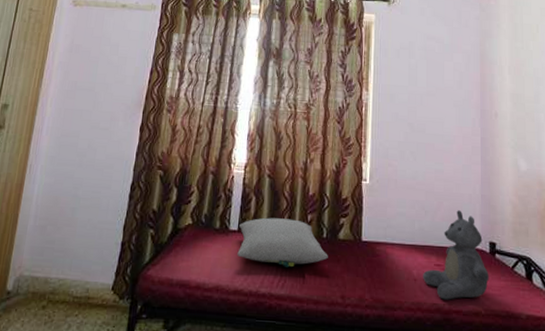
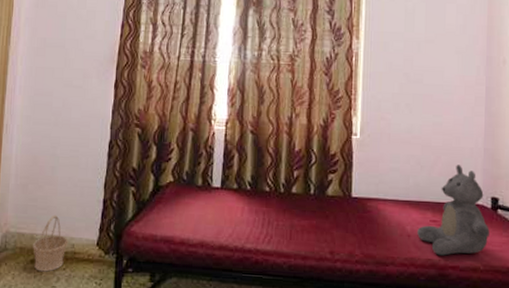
basket: none [45,257,83,319] -> present [33,215,69,272]
pillow: present [237,217,328,268] -> none [221,174,316,224]

